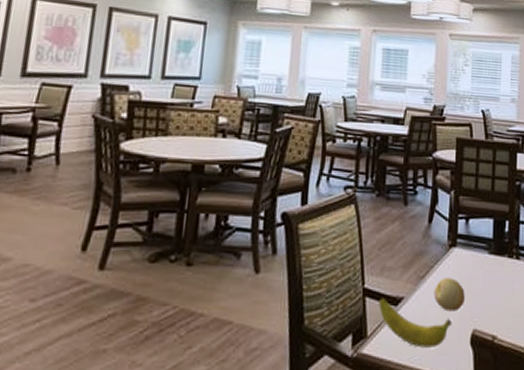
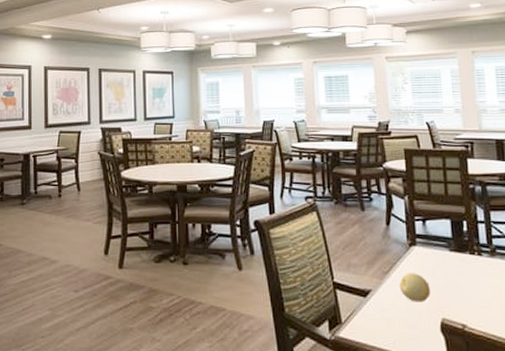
banana: present [379,298,453,348] -> none [349,290,421,334]

